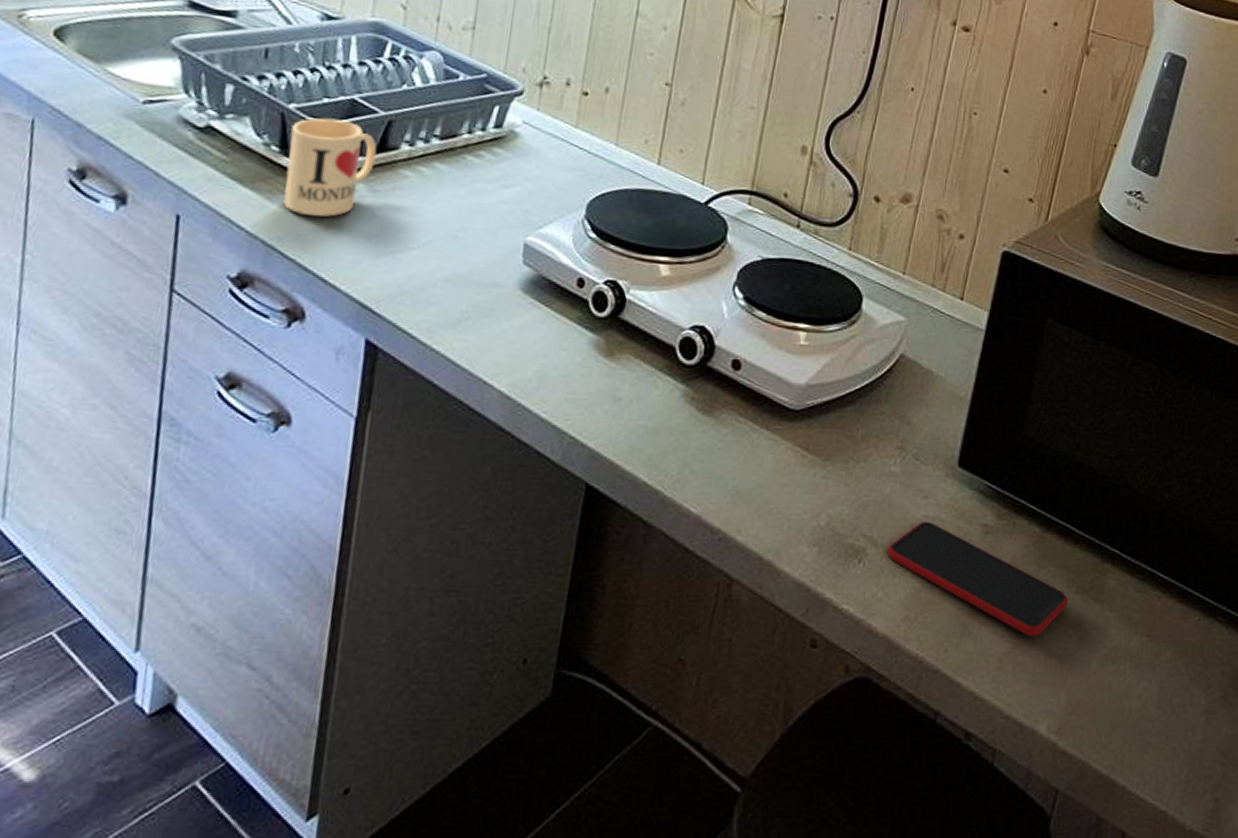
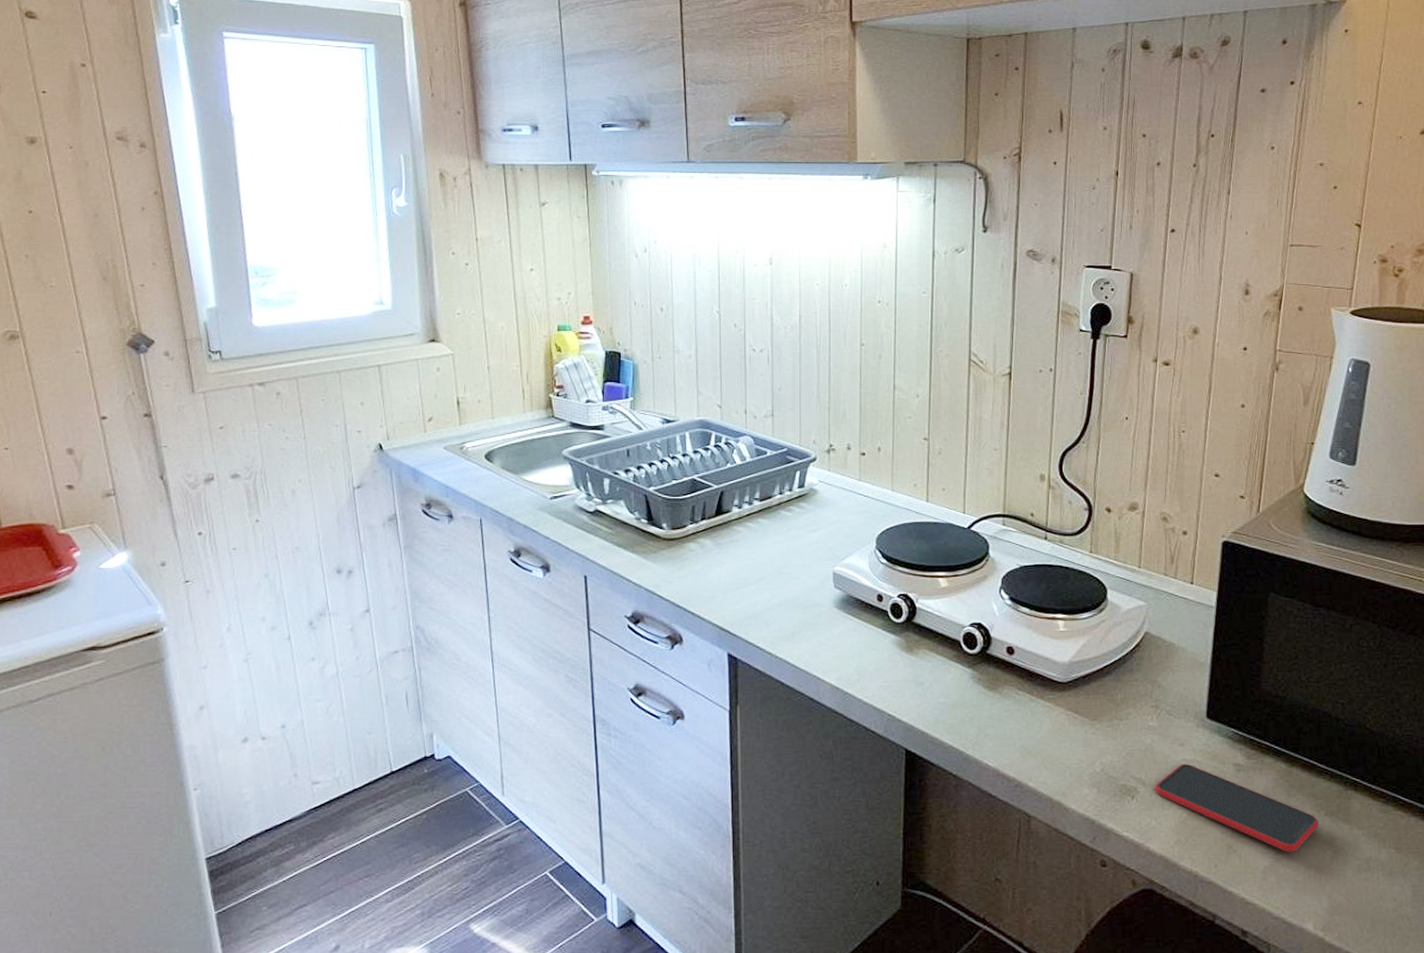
mug: present [283,118,377,217] -> none [653,495,715,567]

